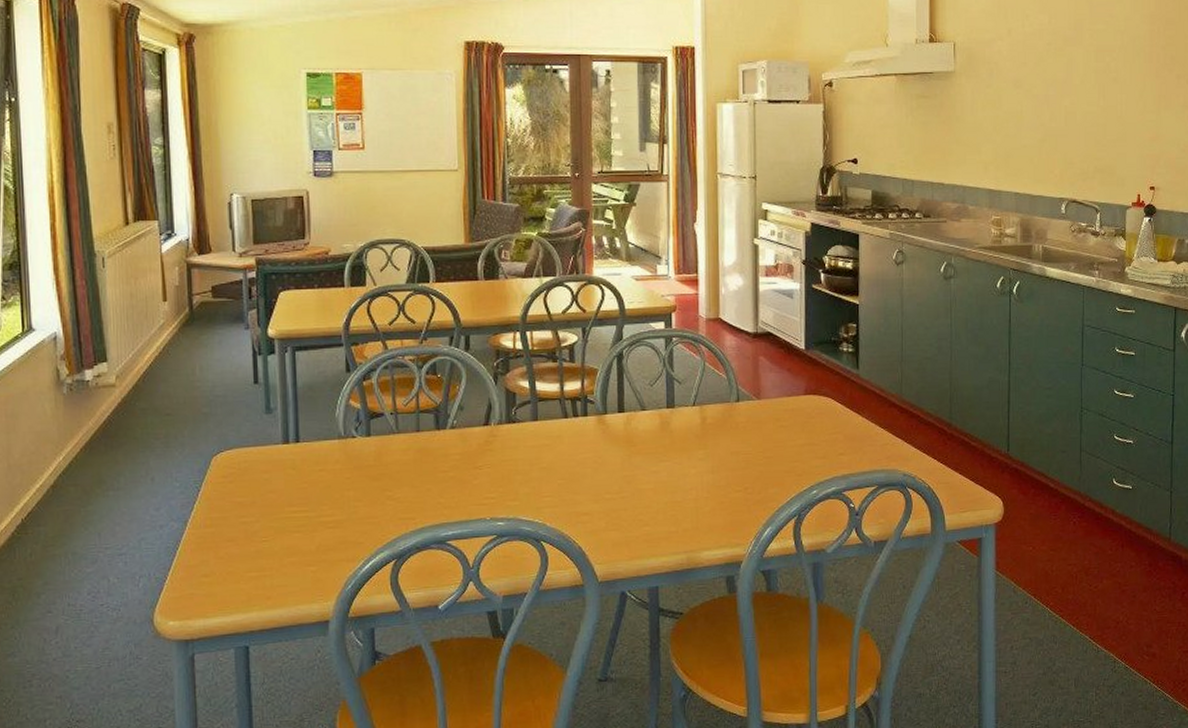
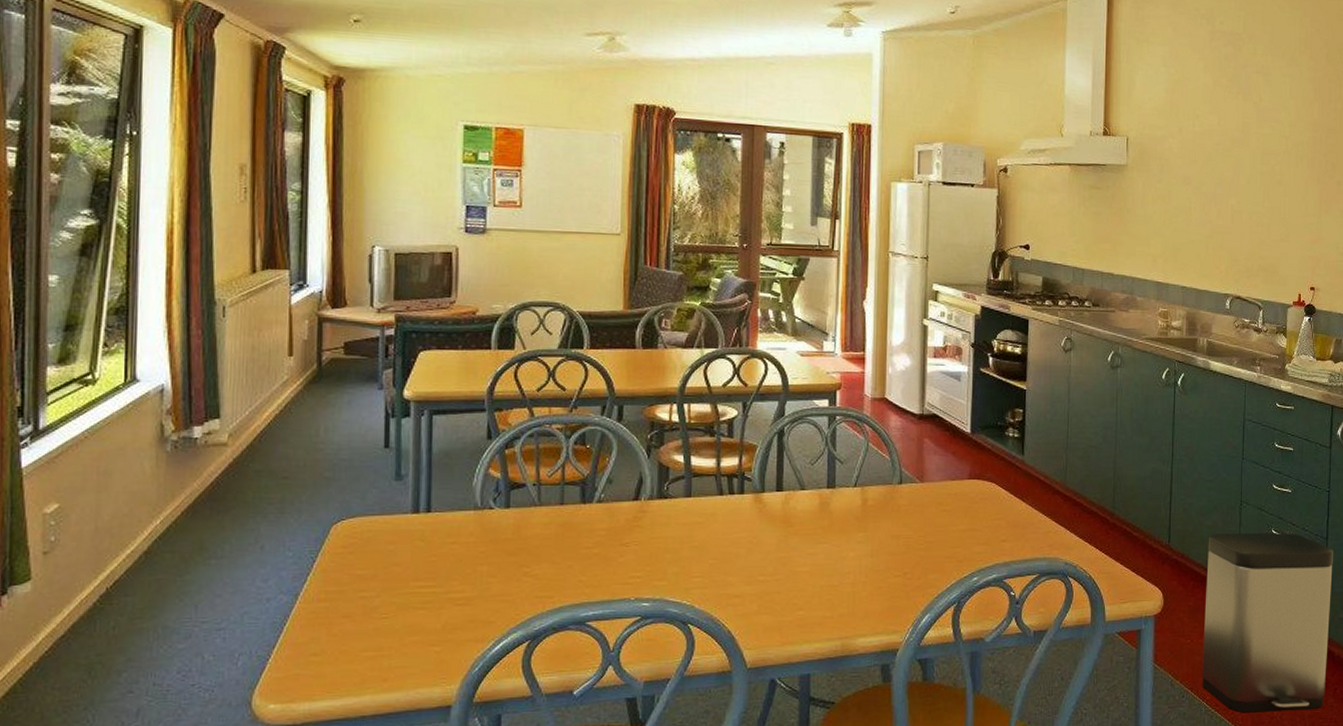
pedal bin: none [1044,438,1180,618] -> present [1201,533,1334,713]

